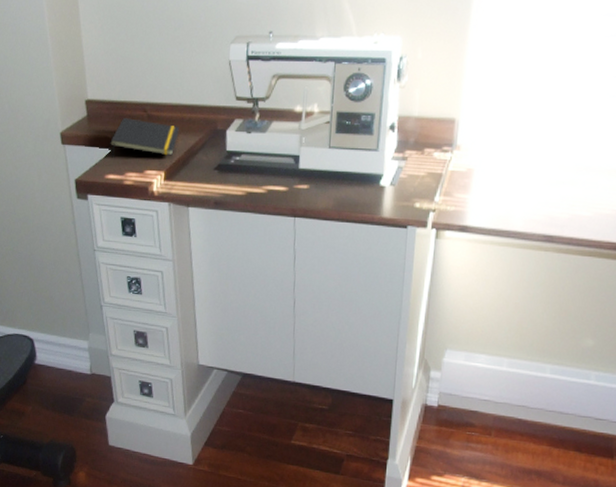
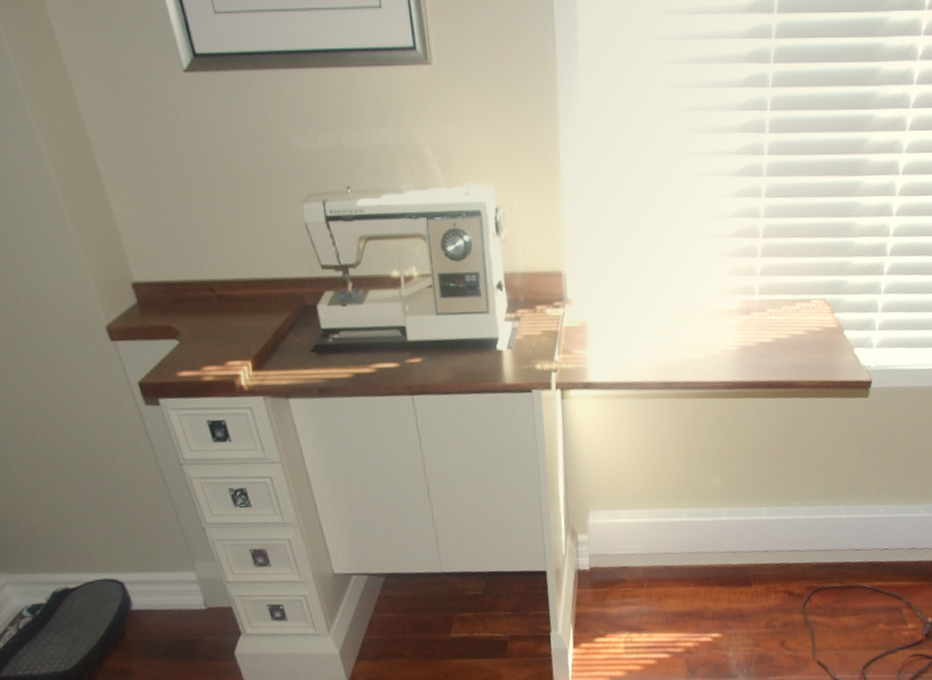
notepad: present [110,118,179,158] -> none [174,301,260,351]

